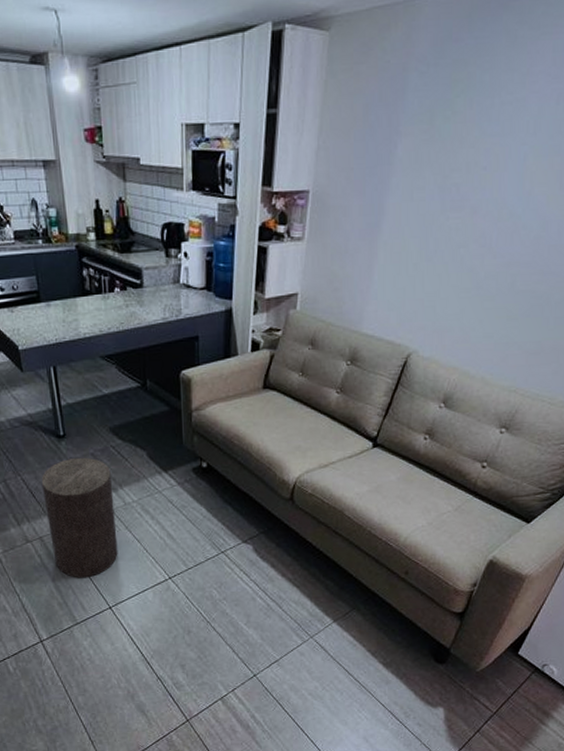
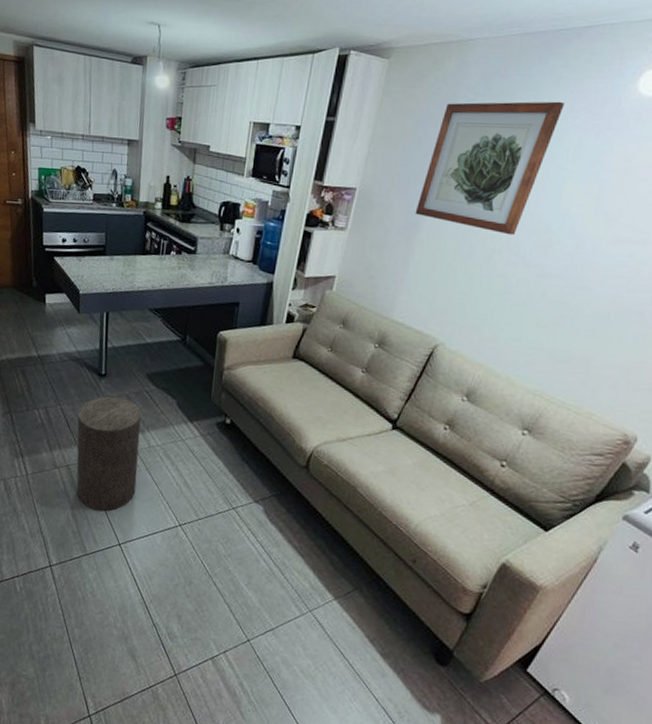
wall art: none [375,65,522,225] -> present [415,101,565,236]

